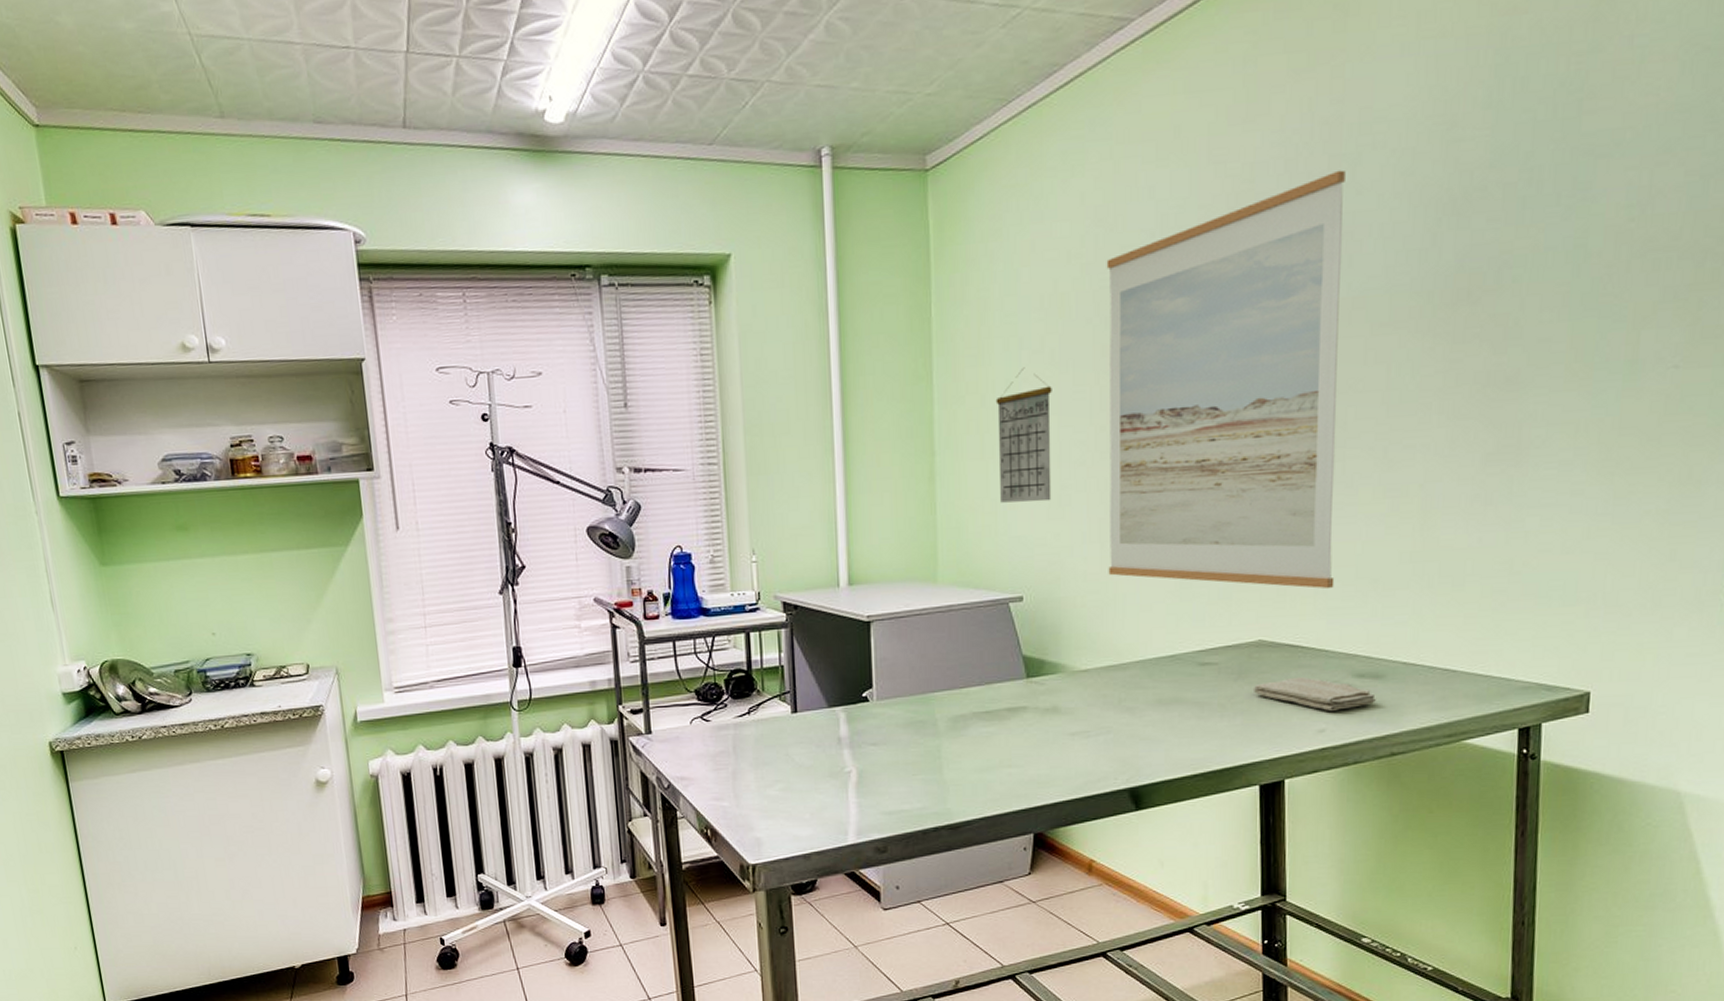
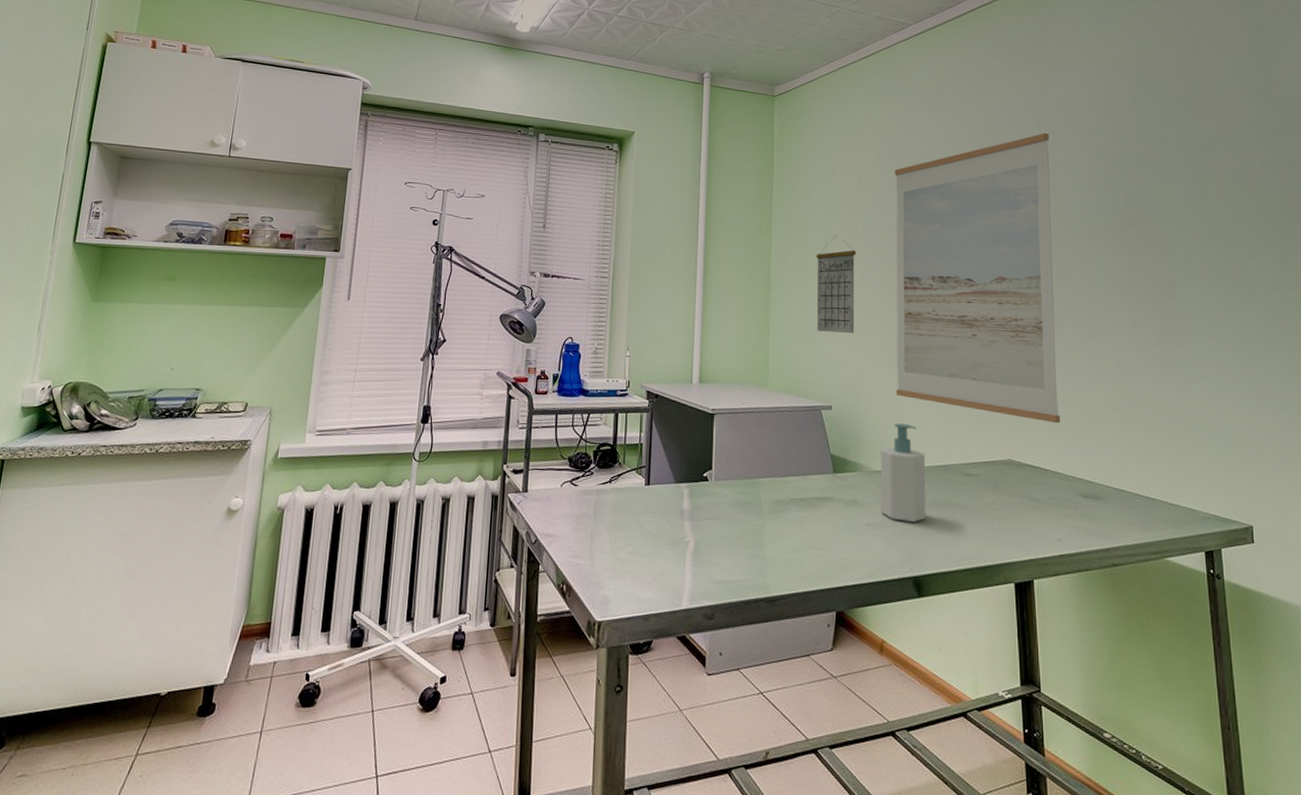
soap bottle: none [1087,609,1148,727] -> present [880,423,926,522]
washcloth: present [1254,676,1376,711] -> none [1007,492,1098,524]

